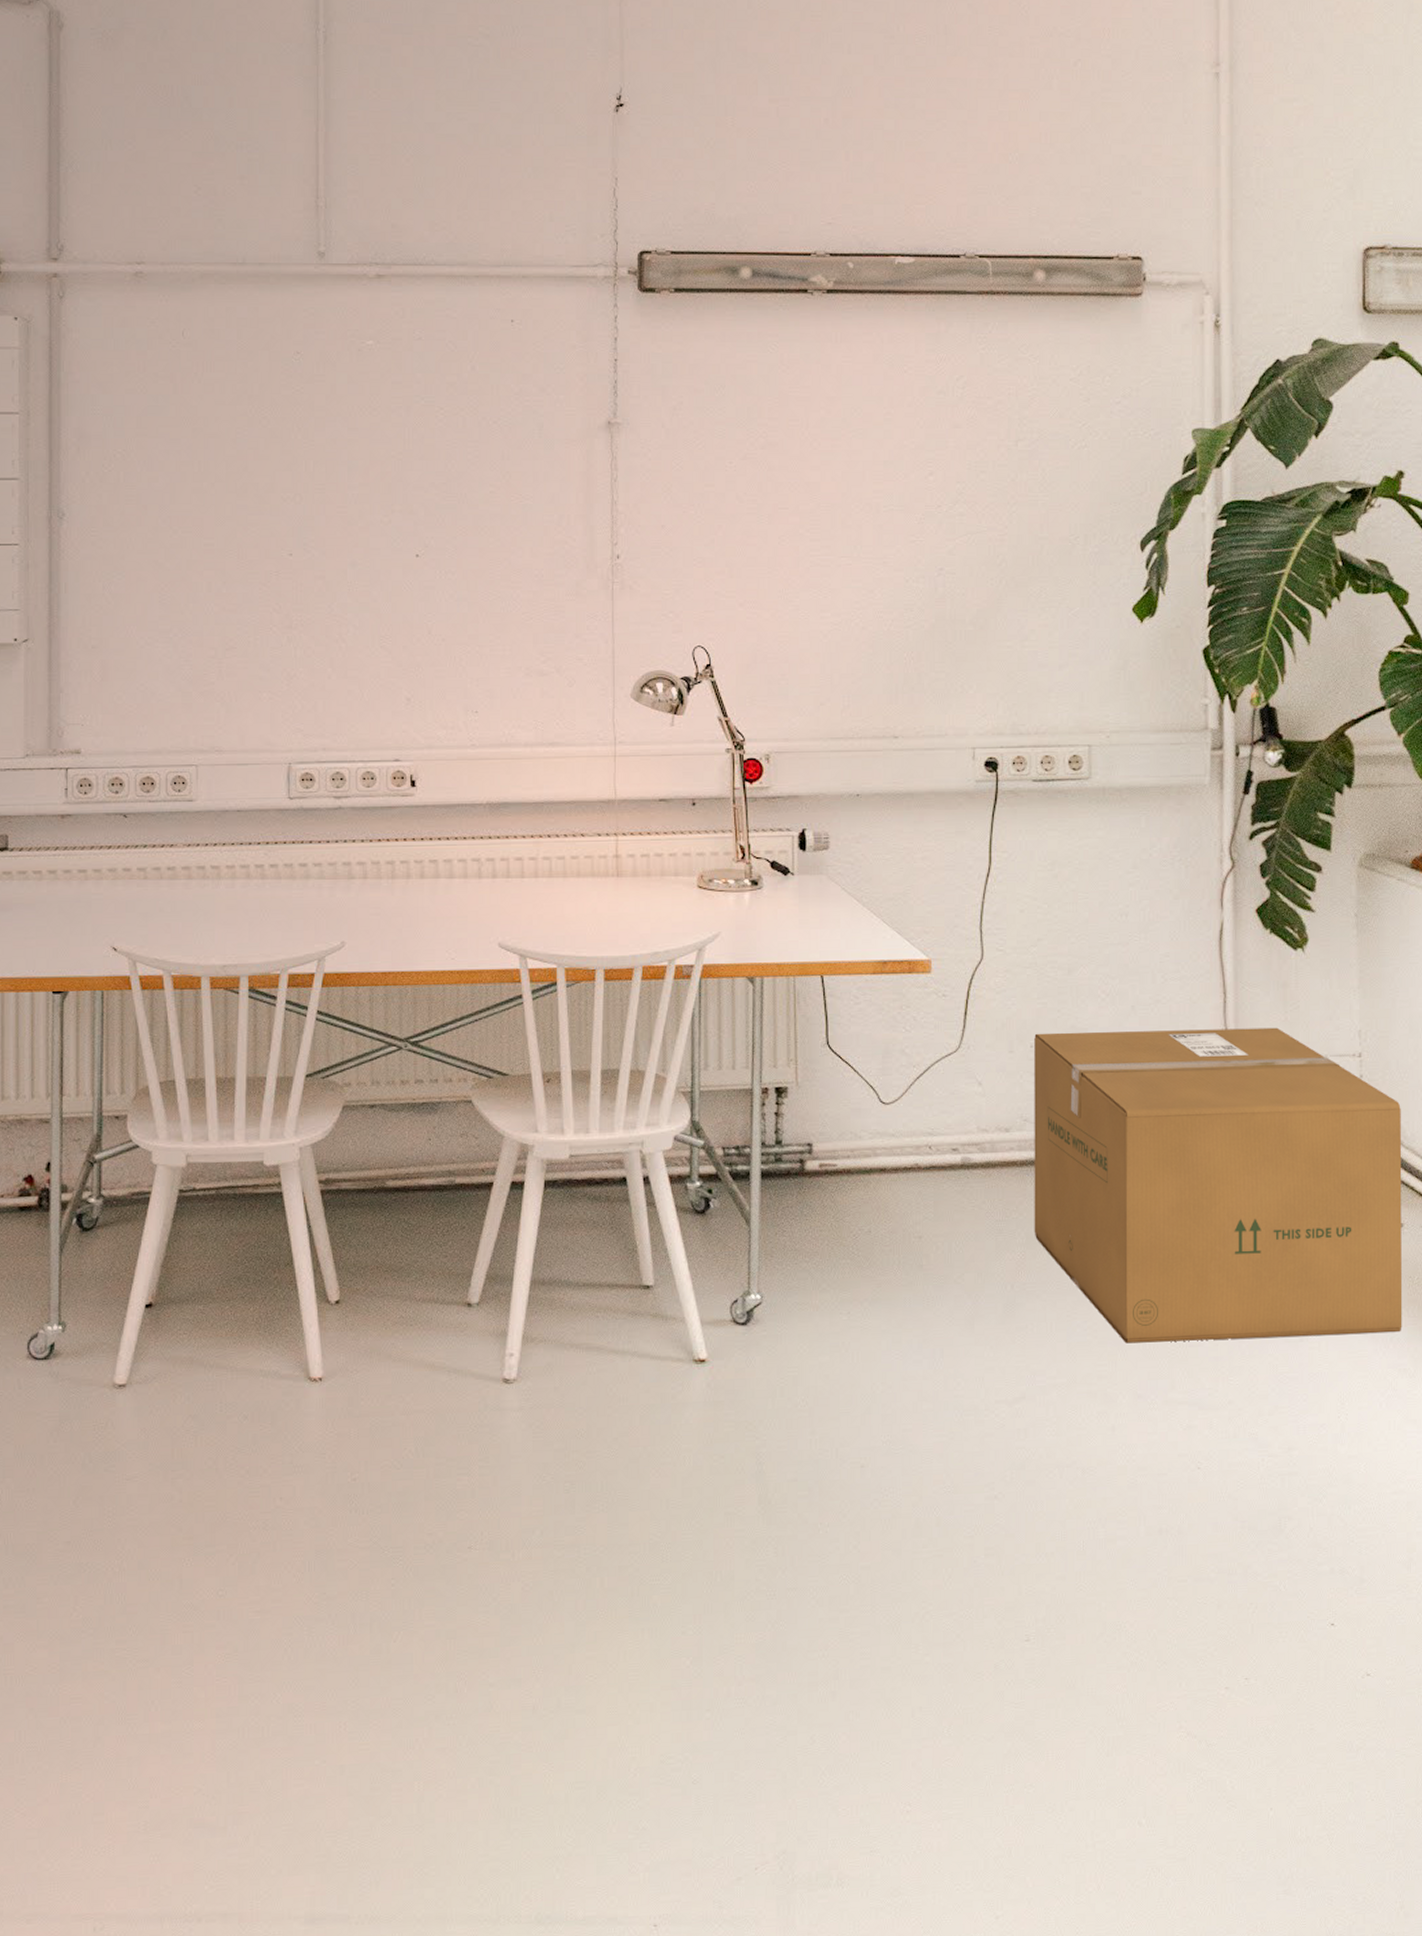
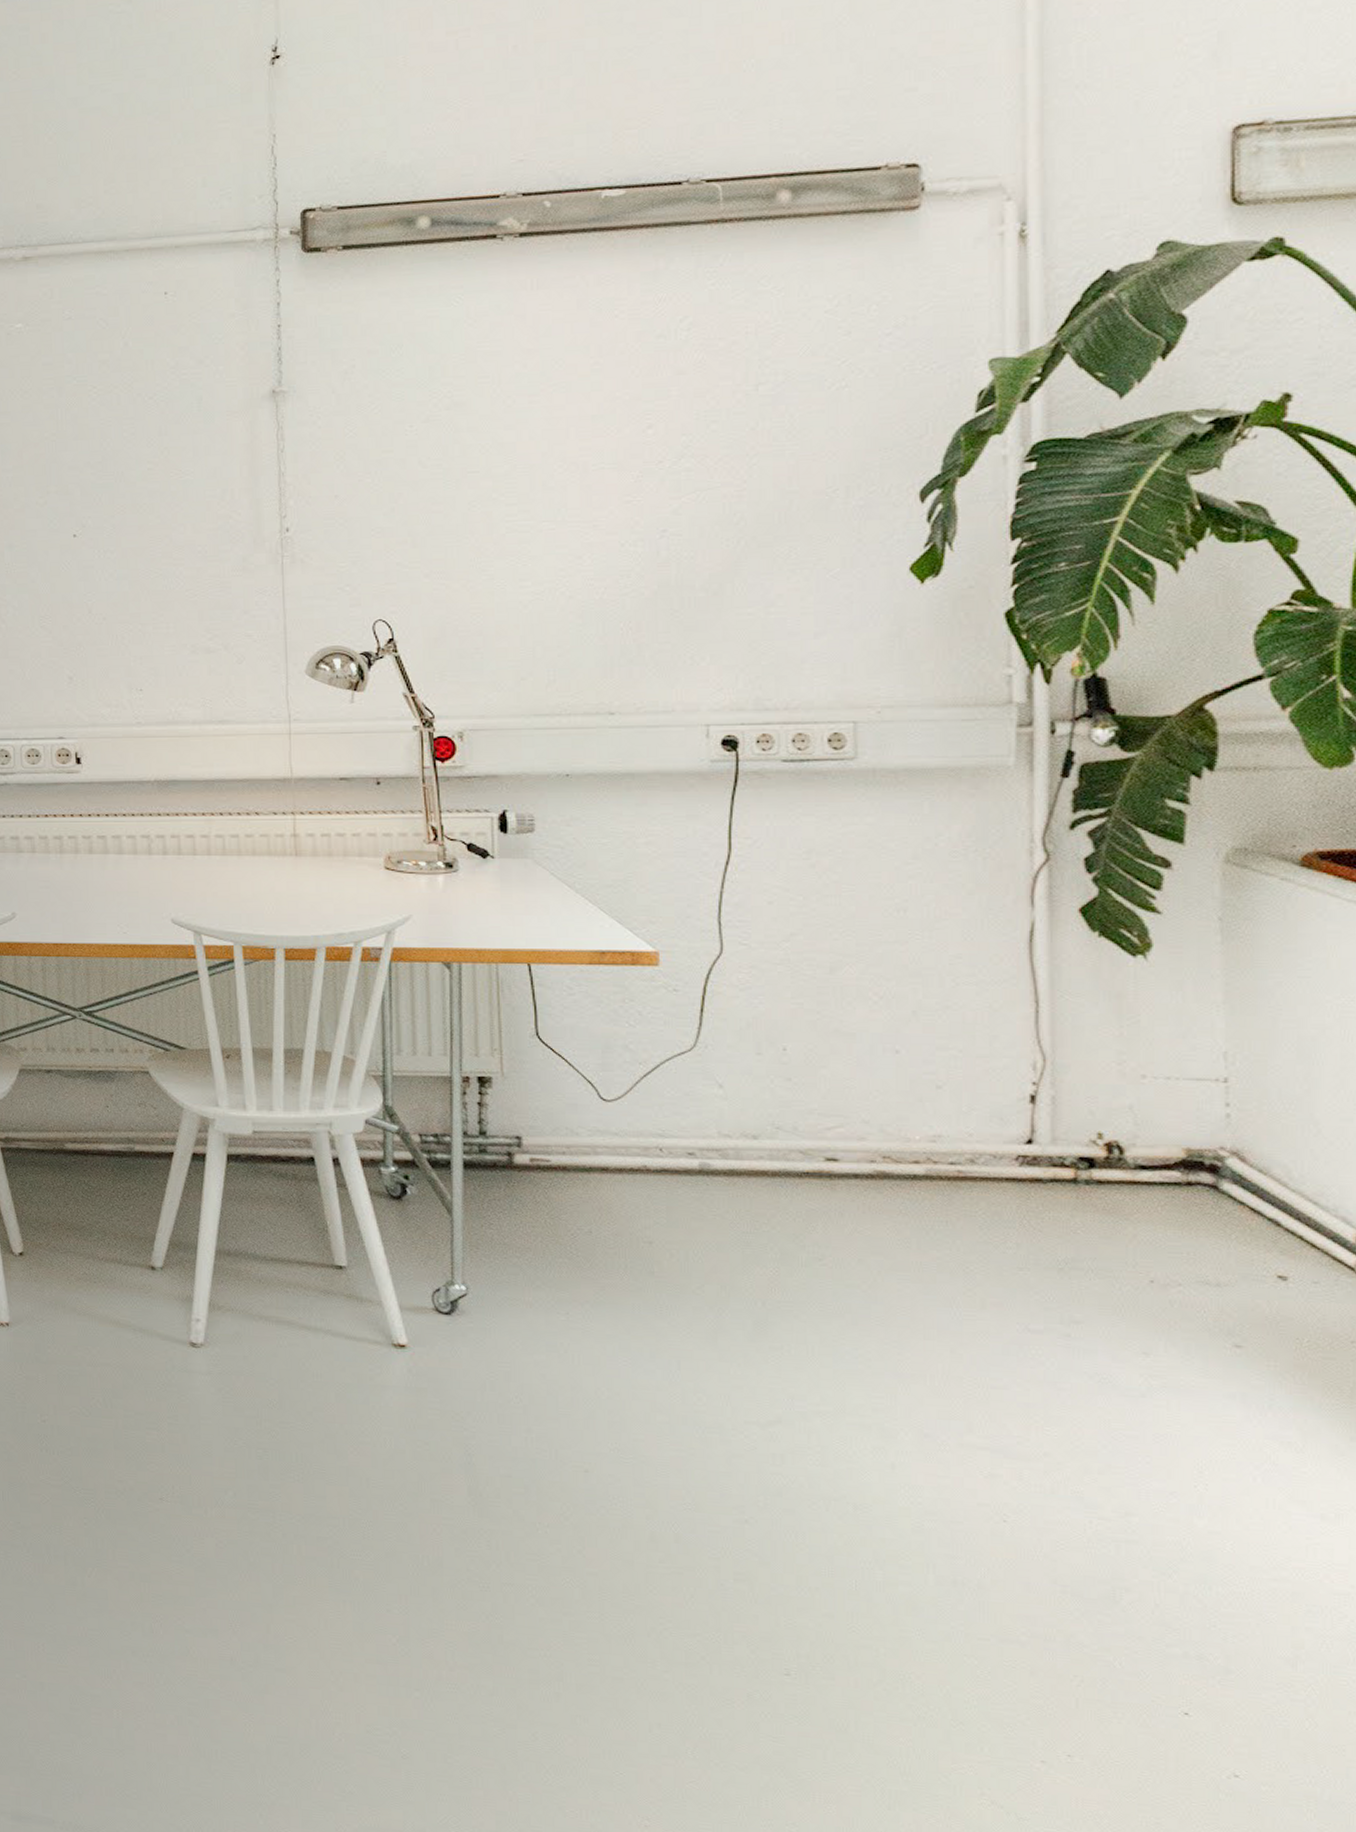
box: present [1034,1027,1403,1344] -> none [788,1035,1286,1400]

